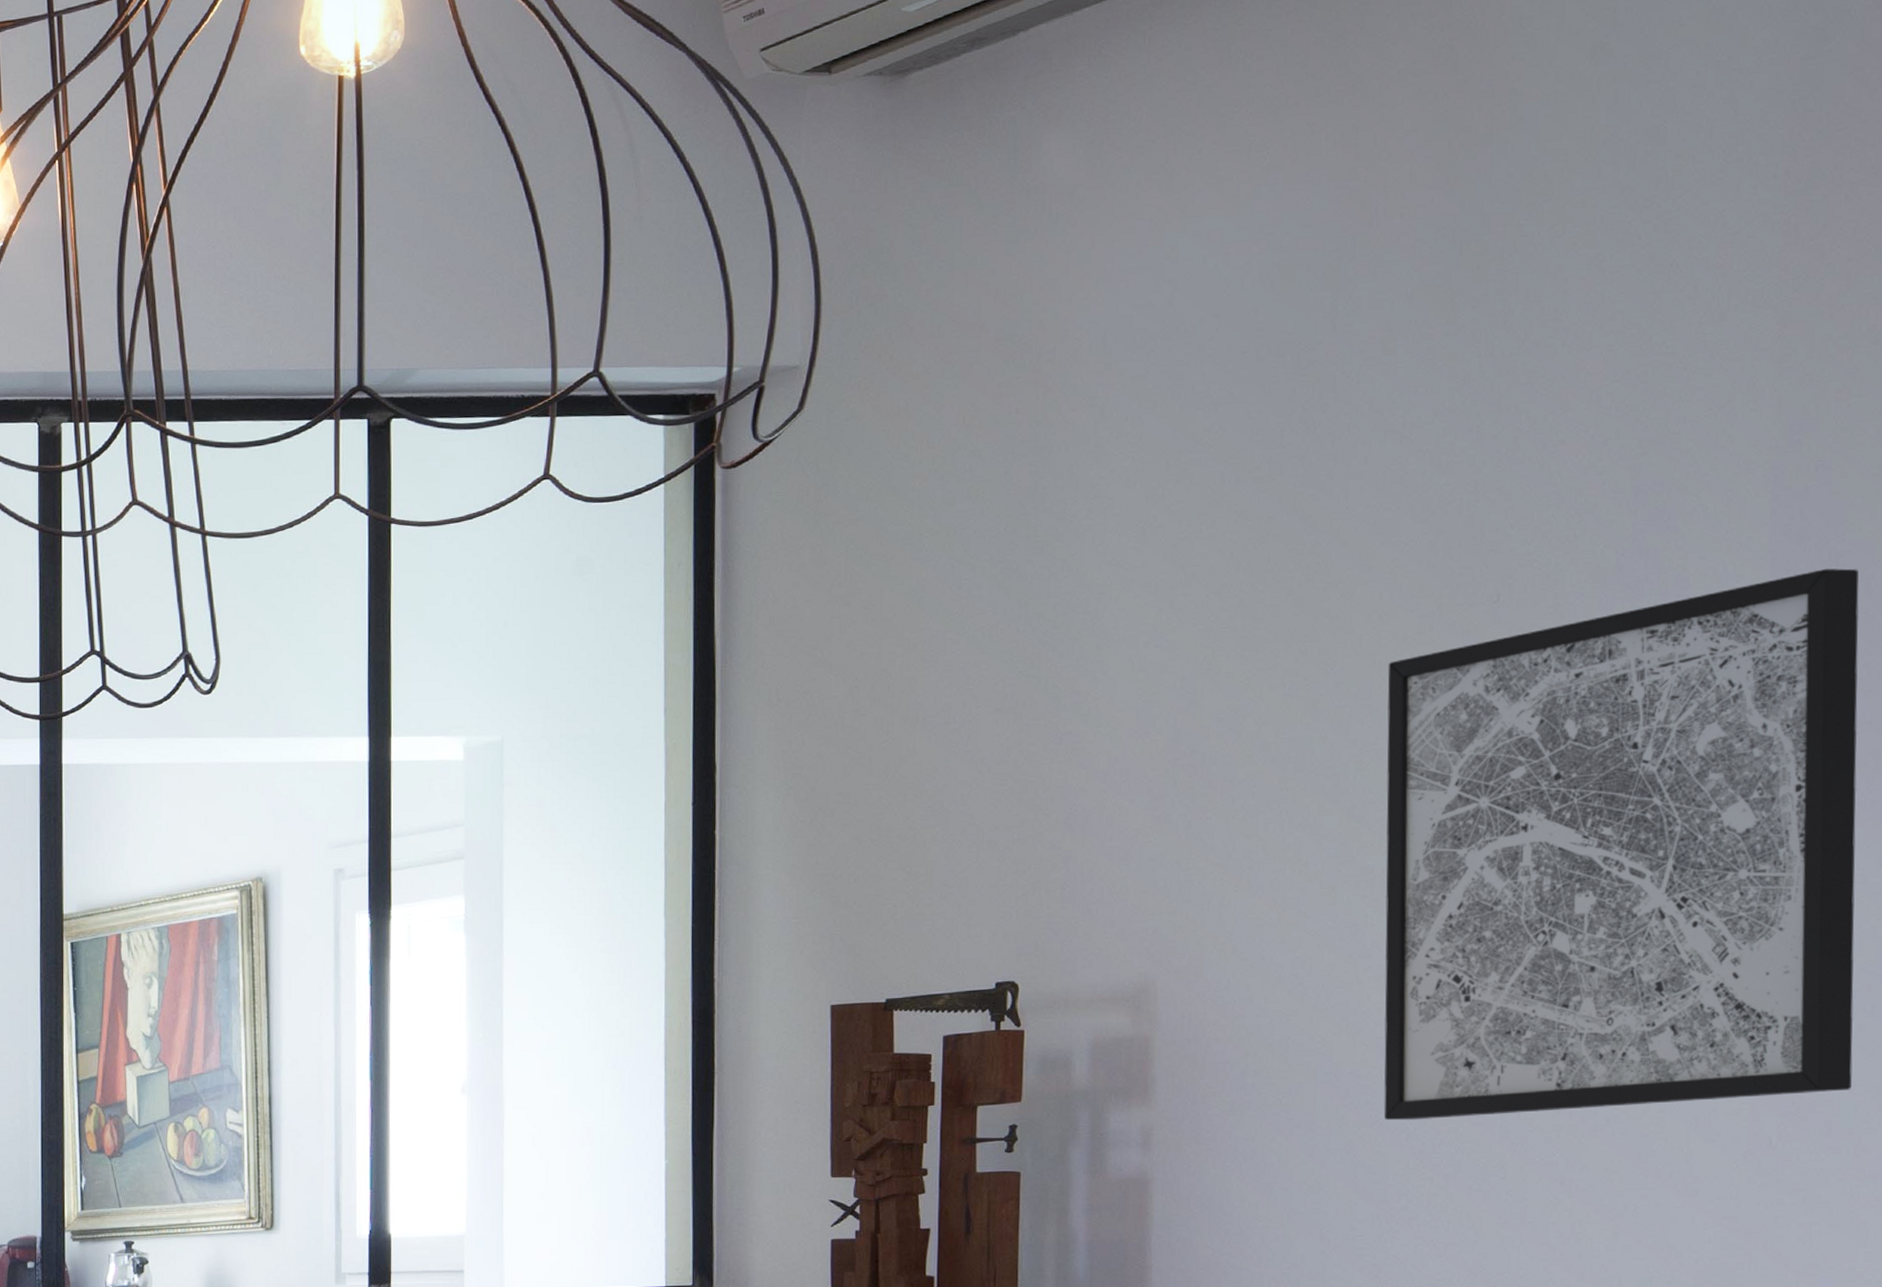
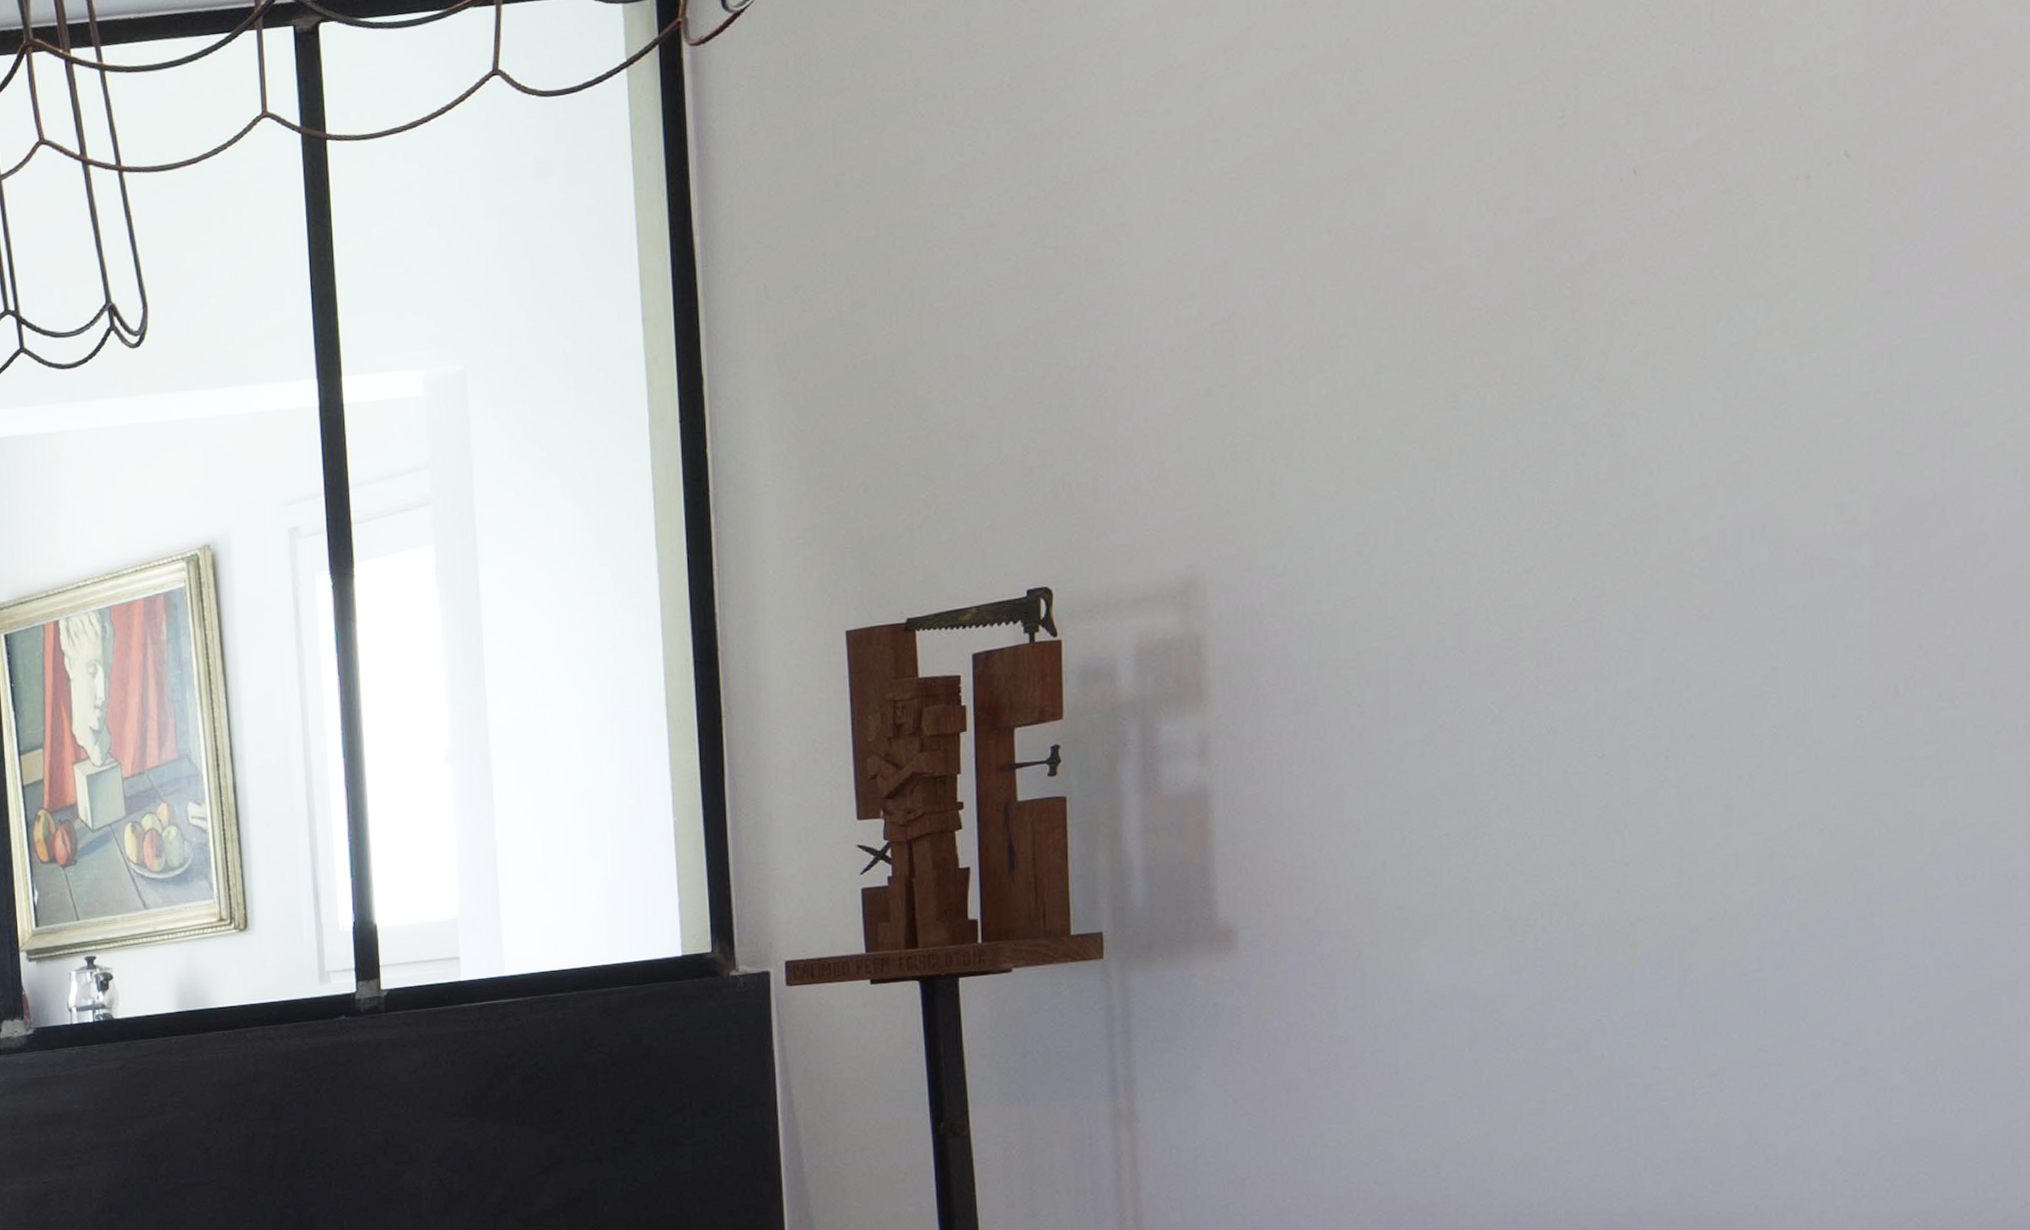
wall art: present [1383,568,1859,1121] -> none [1444,45,1985,705]

